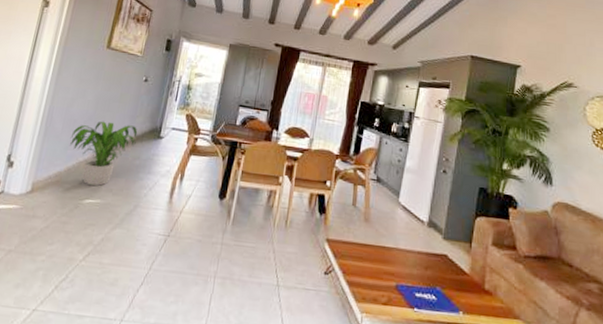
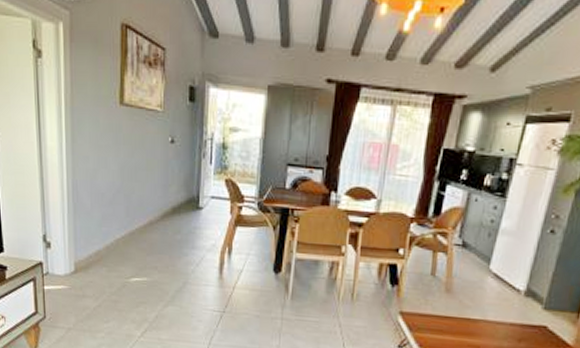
potted plant: present [70,121,138,186] -> none [102,193,173,264]

